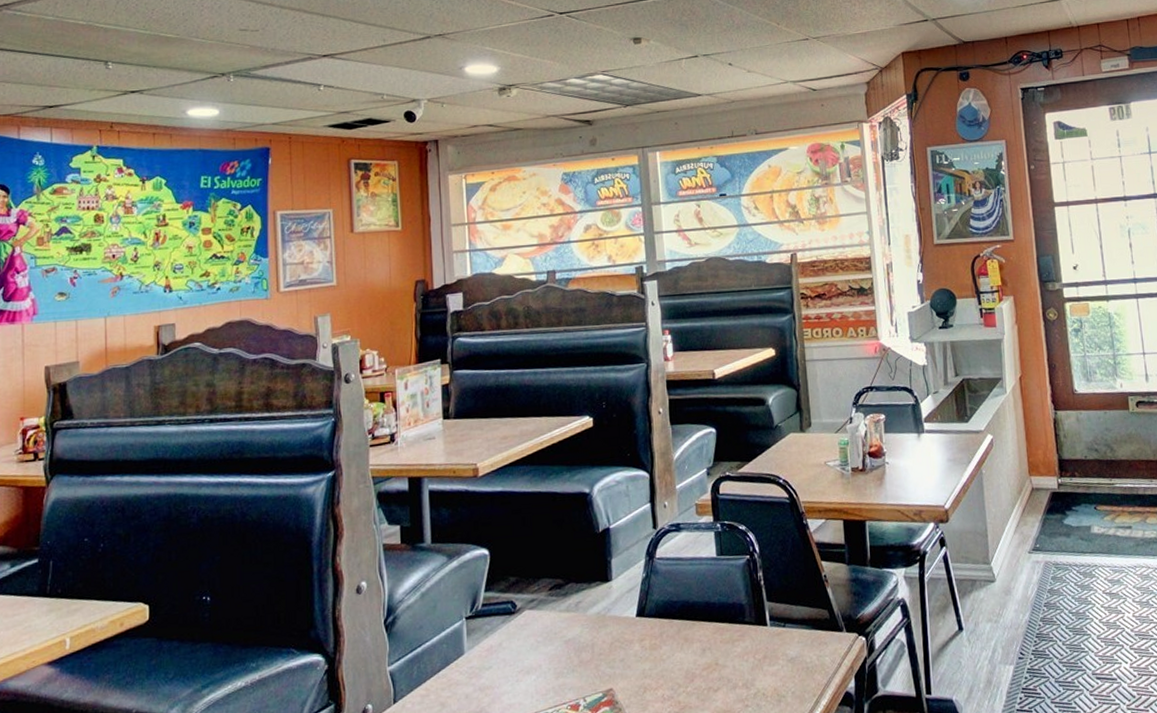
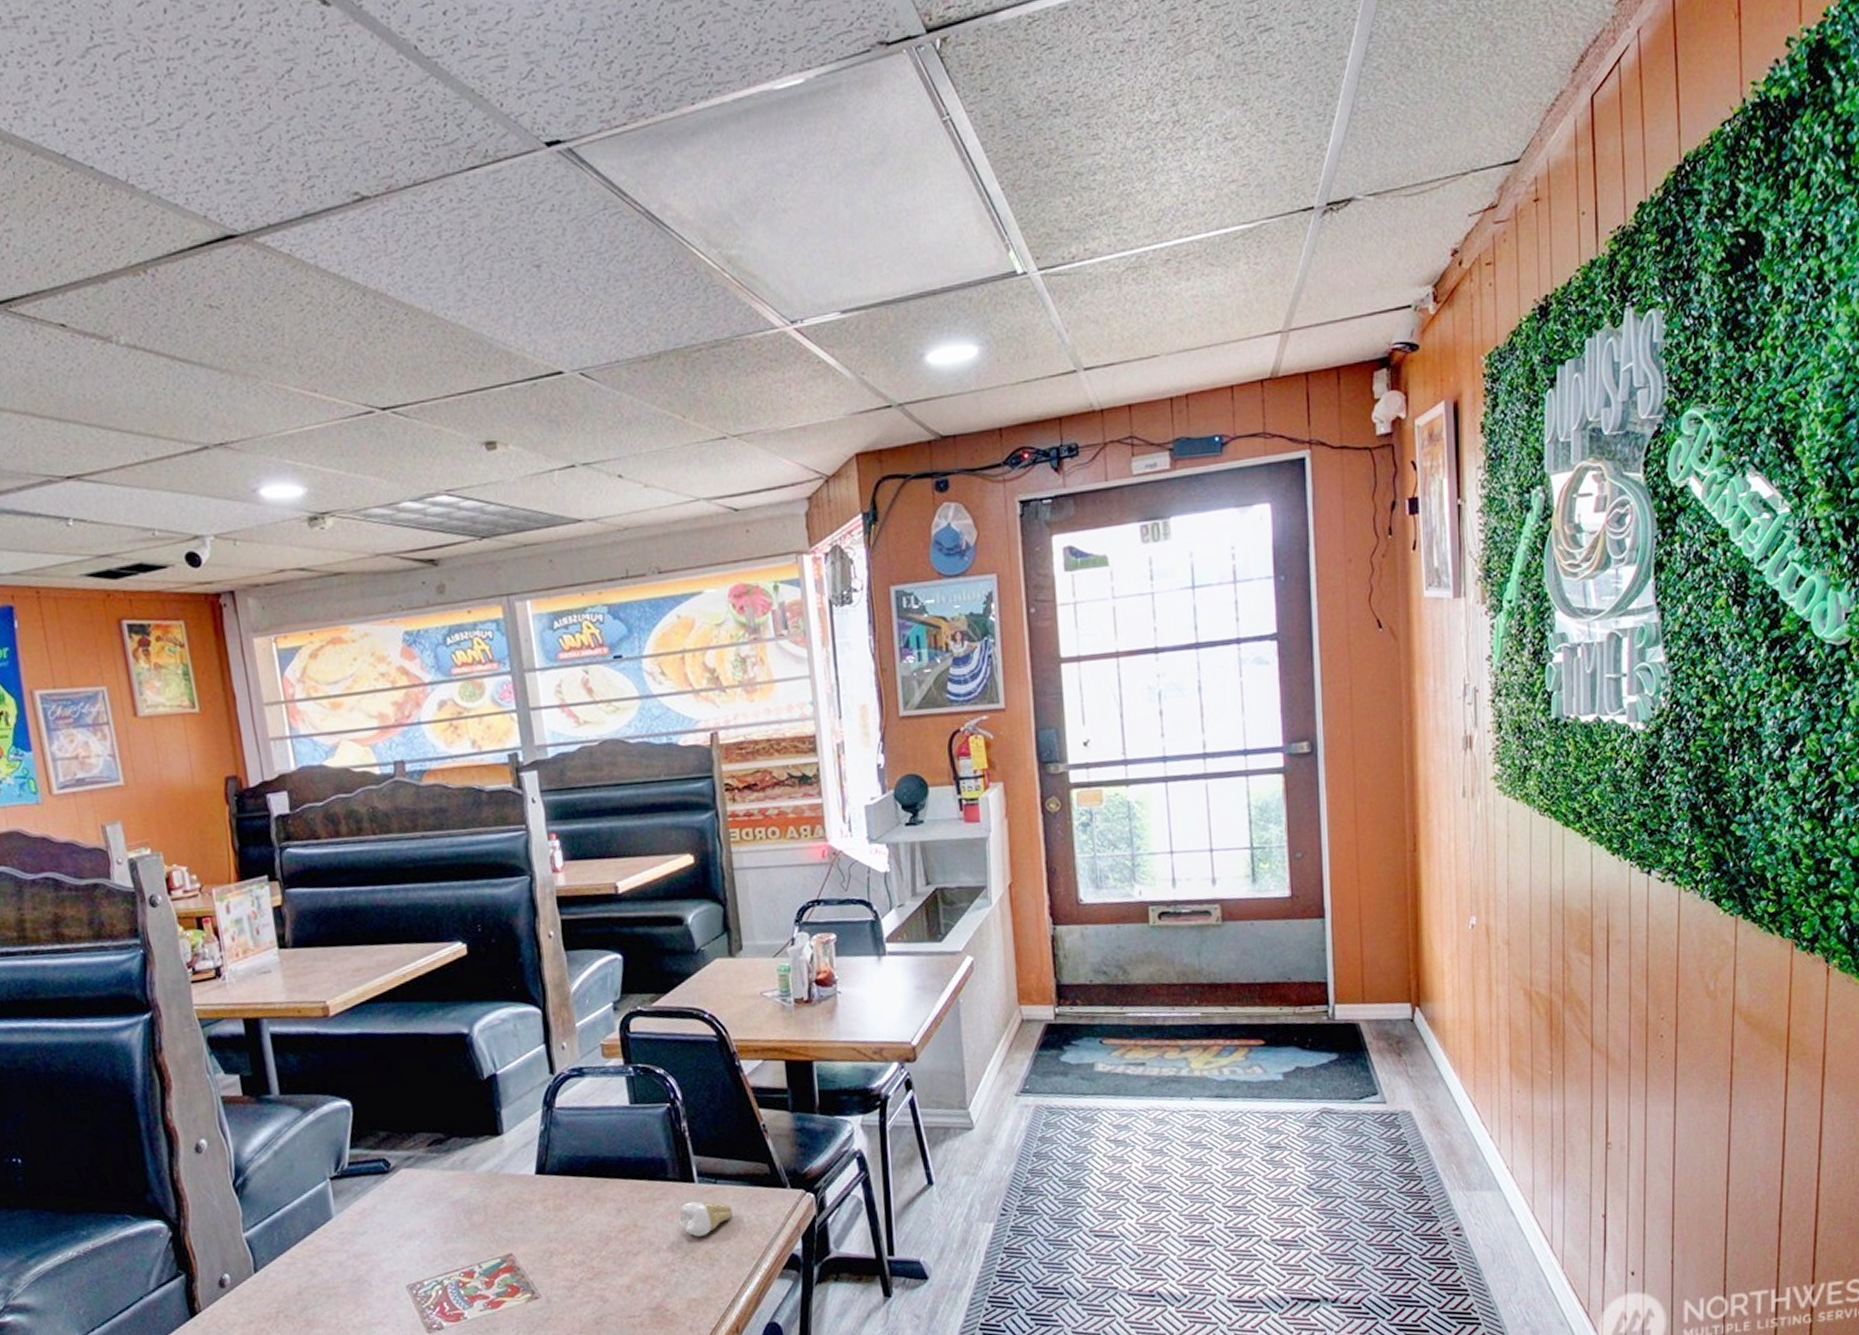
tooth: none [752,643,798,676] -> present [678,1201,733,1238]

